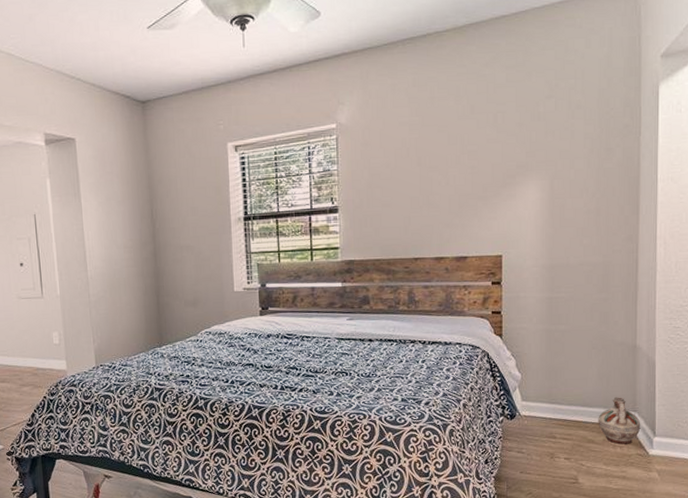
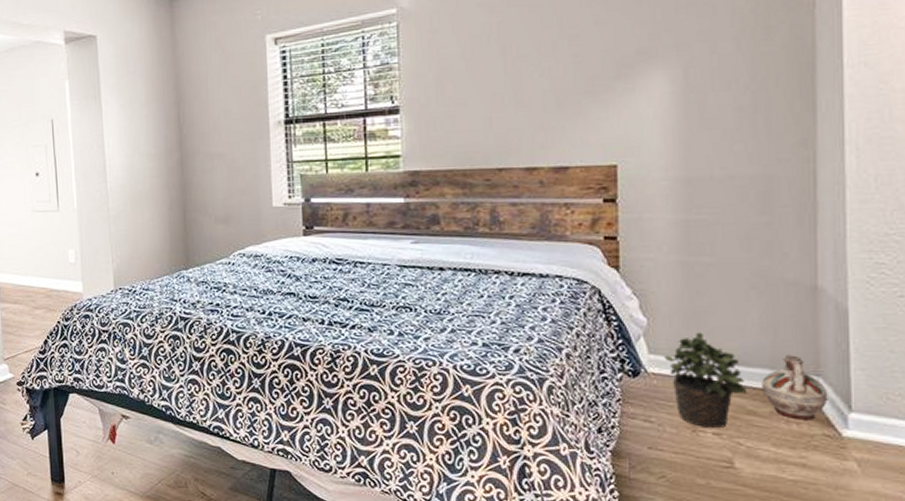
potted plant: none [533,383,587,455] -> present [664,332,746,429]

